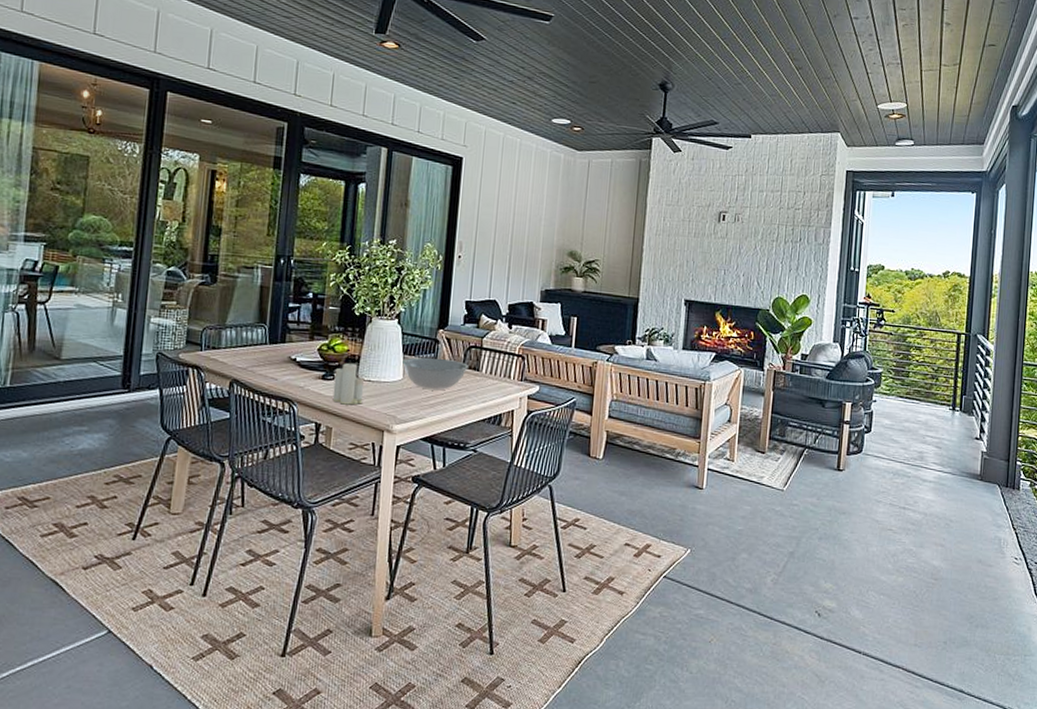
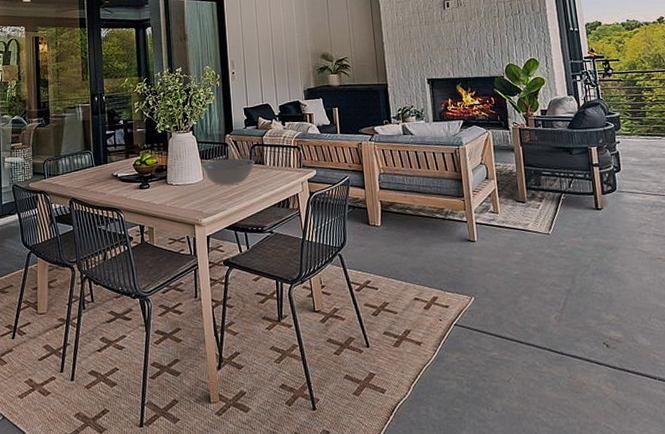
candle: present [332,360,365,405] -> none [149,170,175,208]

